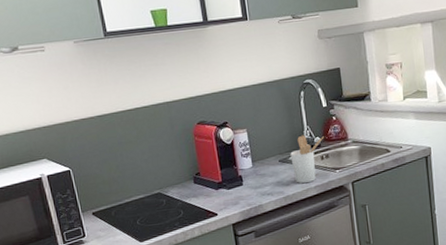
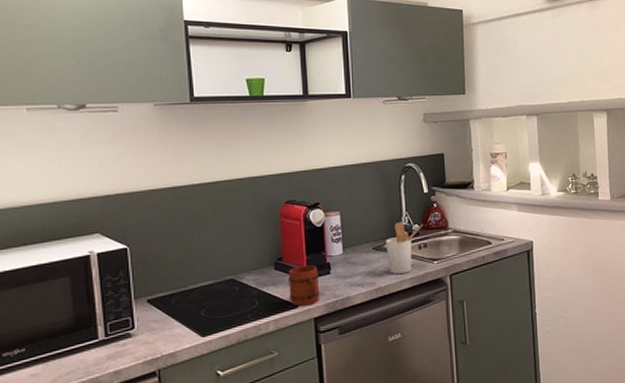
mug: none [206,178,236,214] -> present [289,265,320,306]

